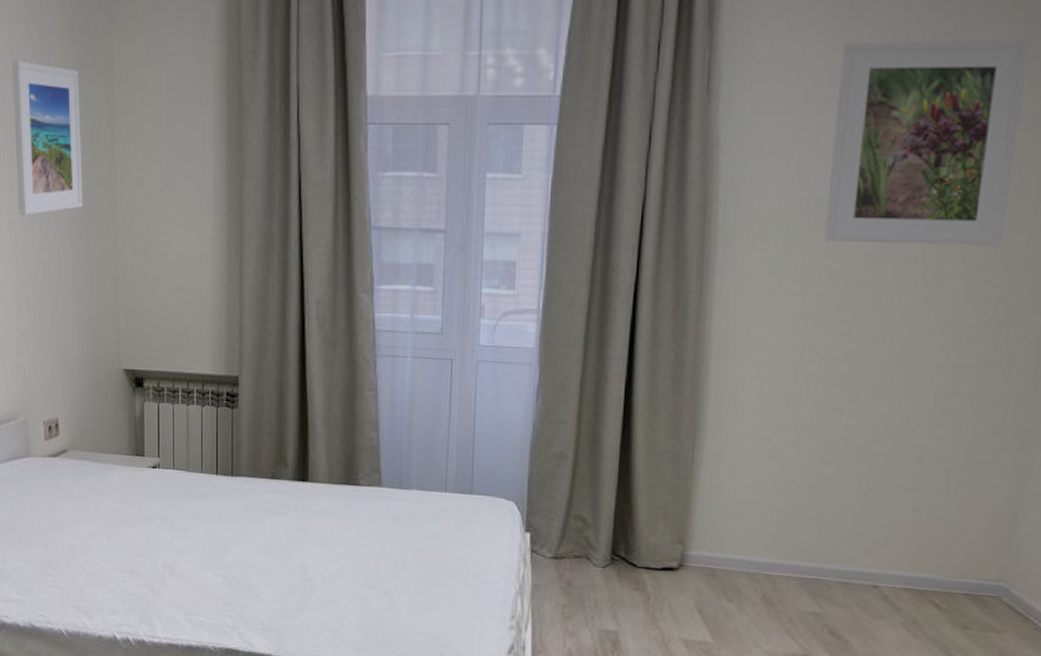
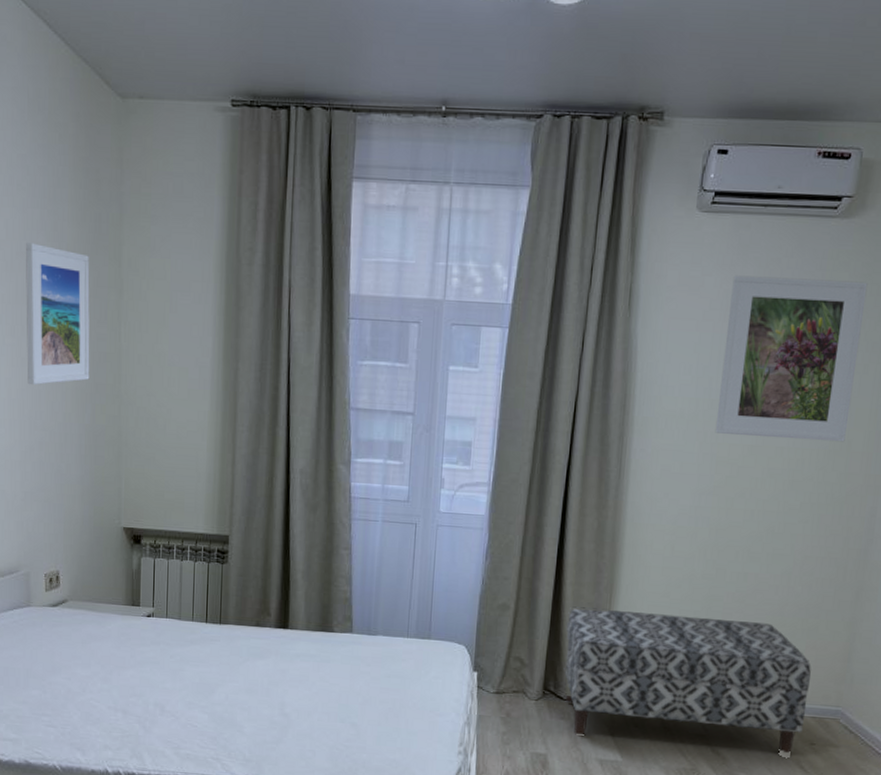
bench: none [636,455,962,639] -> present [563,606,811,754]

